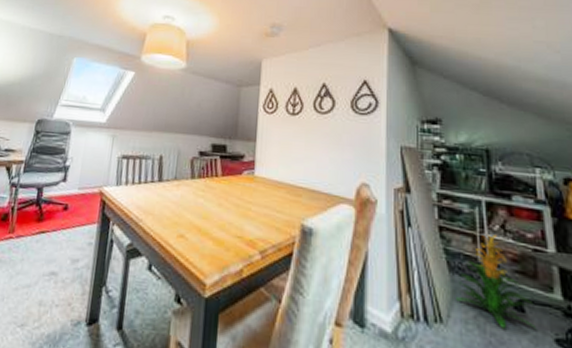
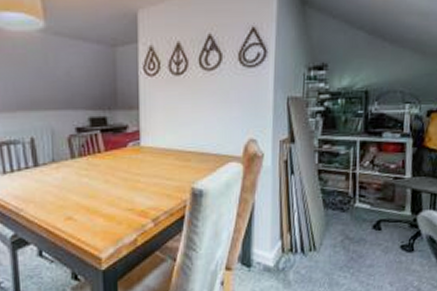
indoor plant: present [456,234,535,329] -> none [328,170,389,246]

